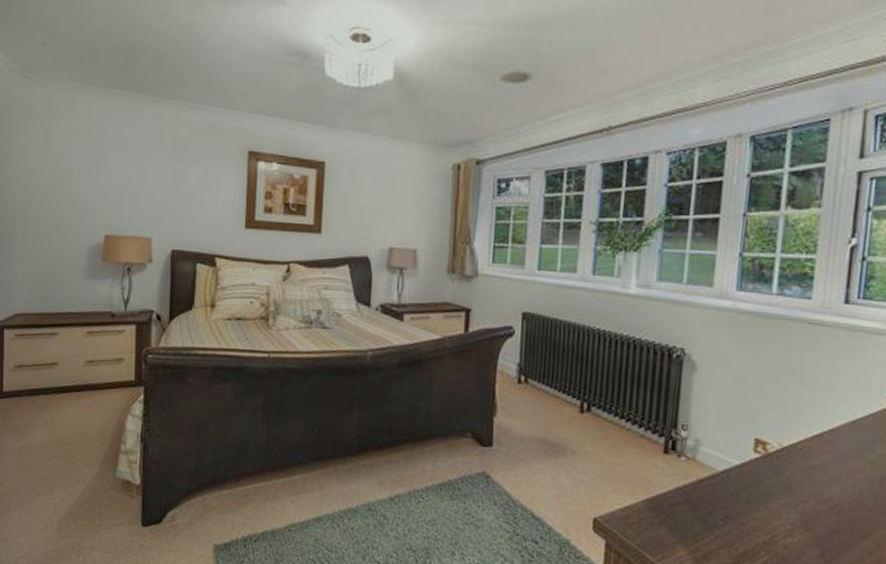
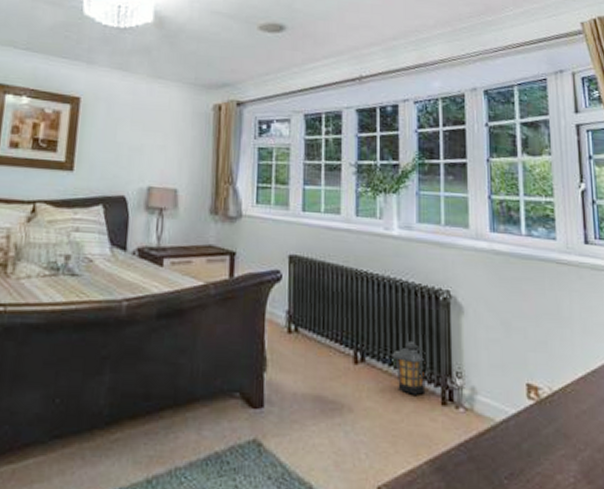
lantern: none [618,394,652,443] -> present [392,340,426,395]

